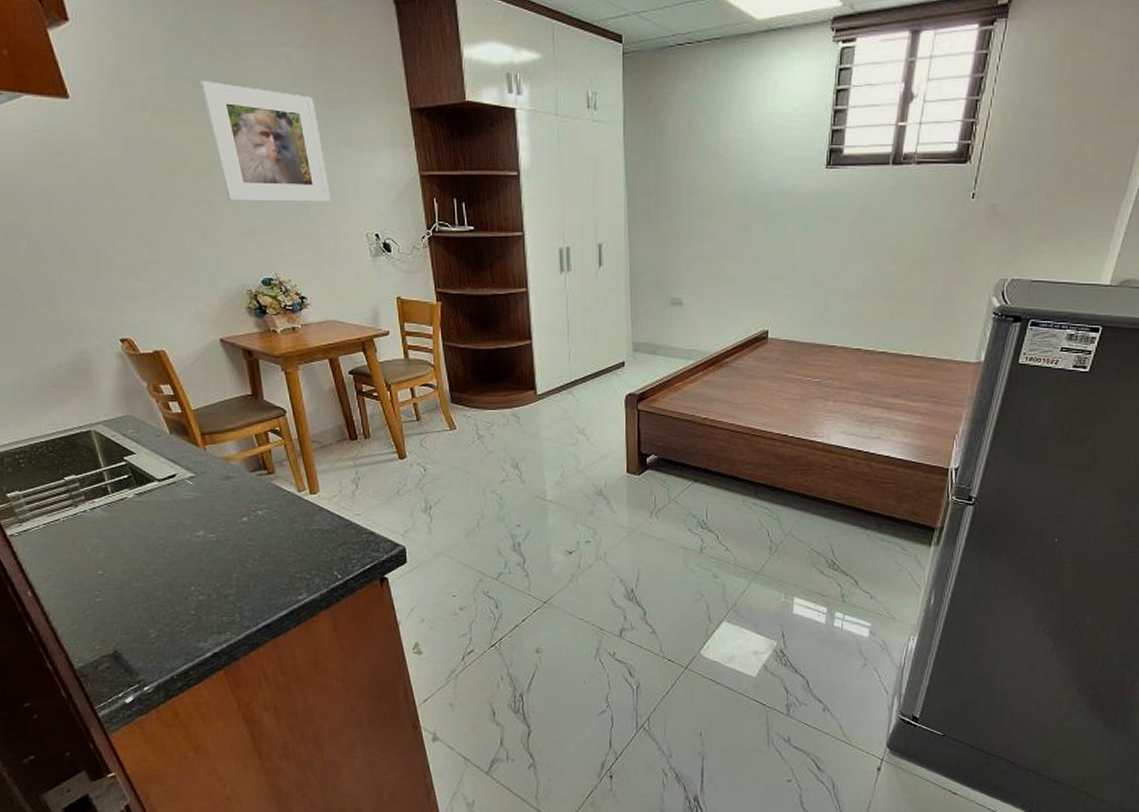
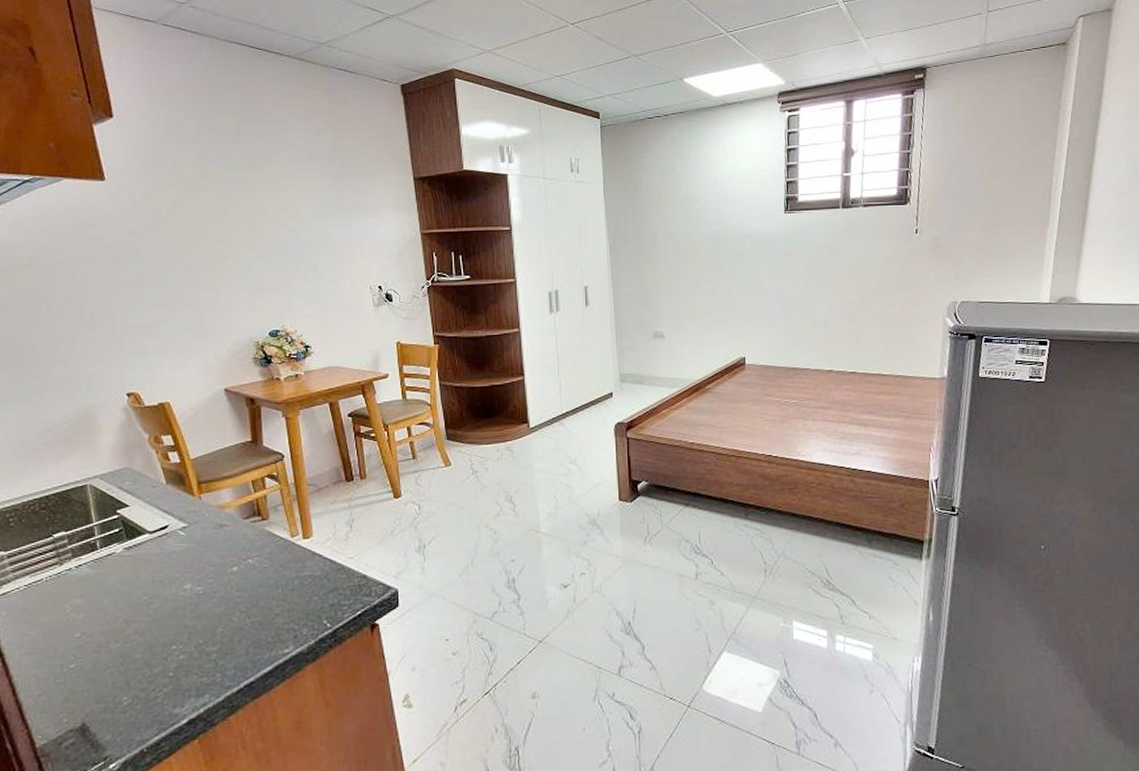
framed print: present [200,81,330,202] -> none [226,162,338,262]

